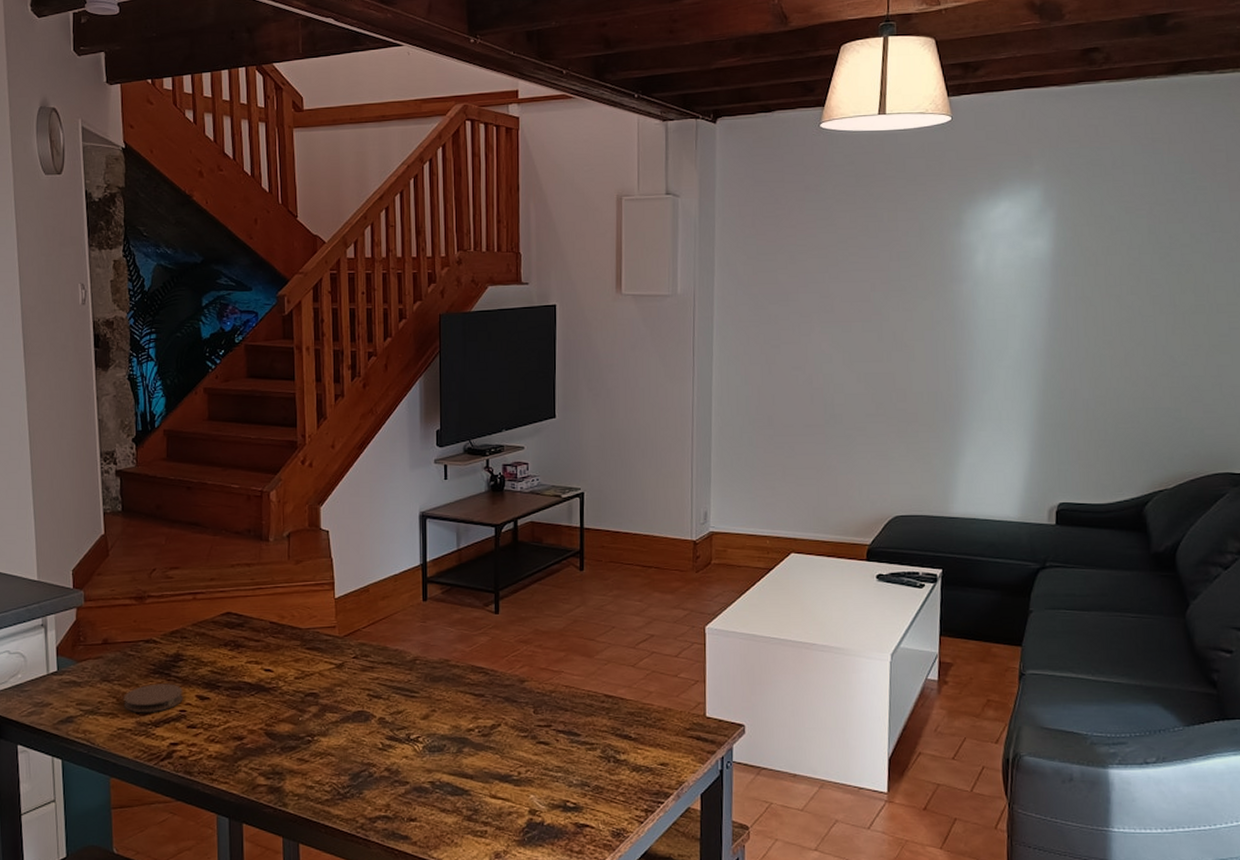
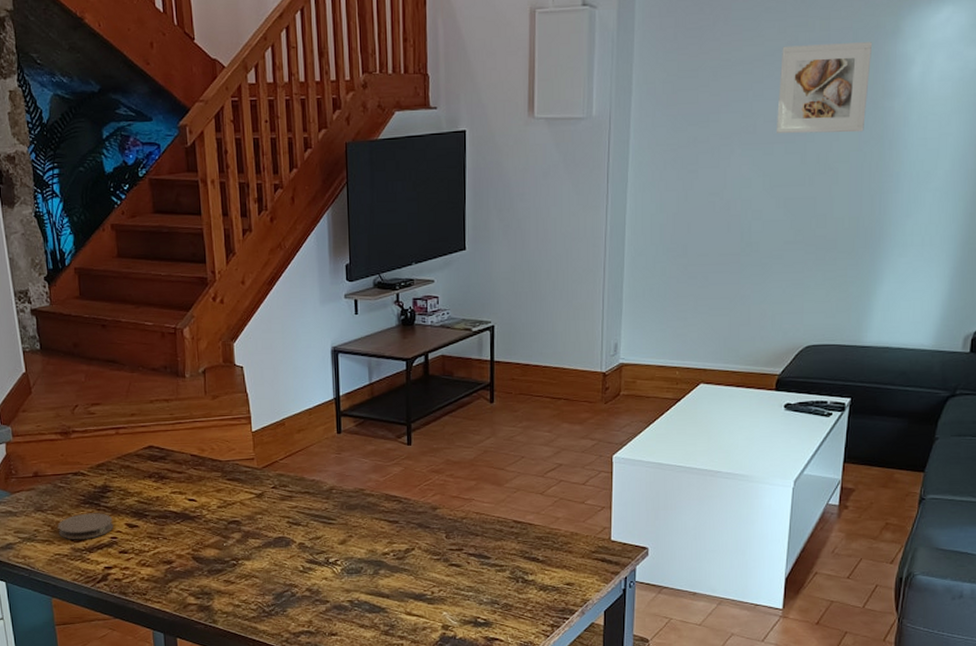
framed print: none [852,232,938,313] -> present [777,42,873,134]

